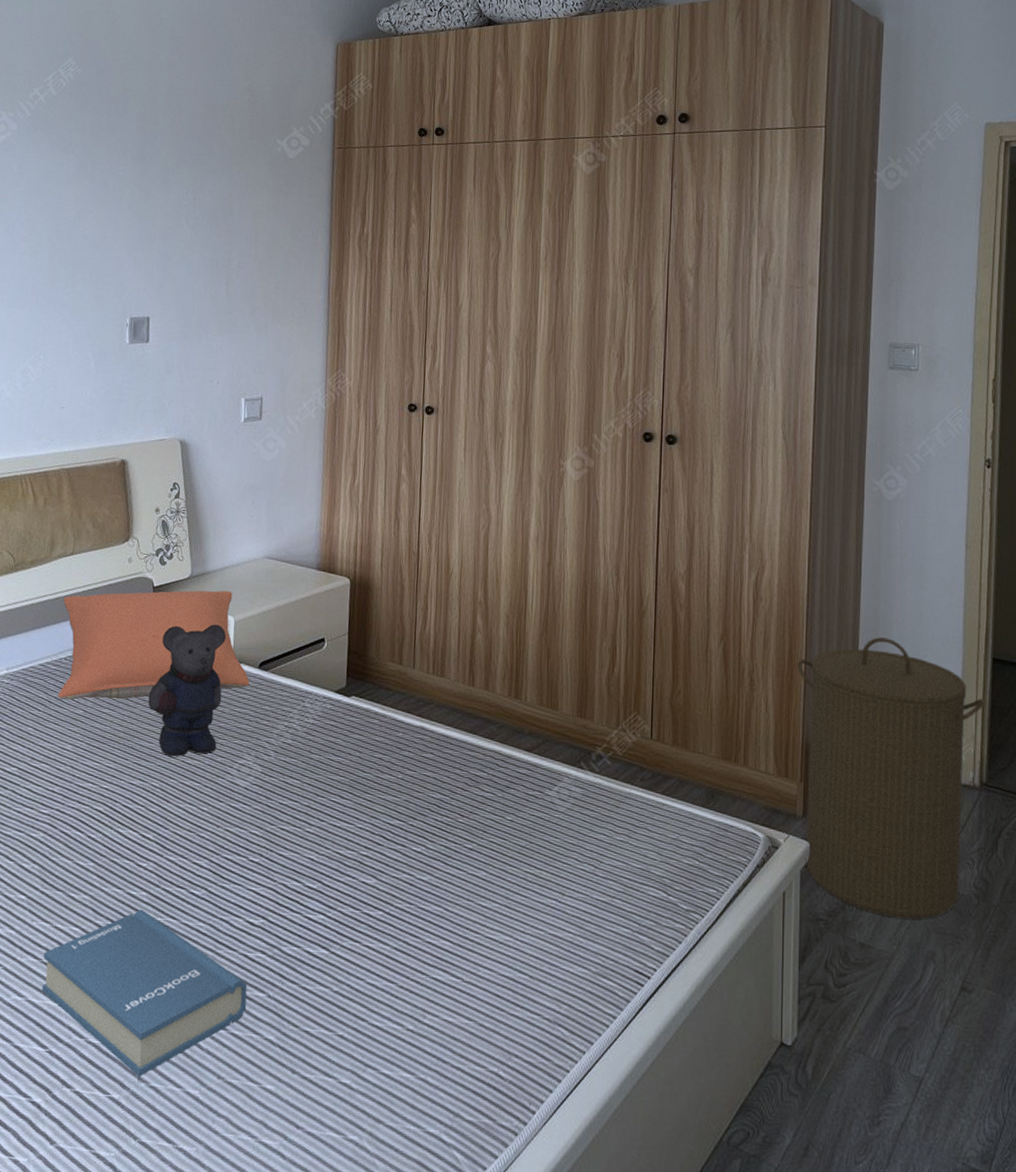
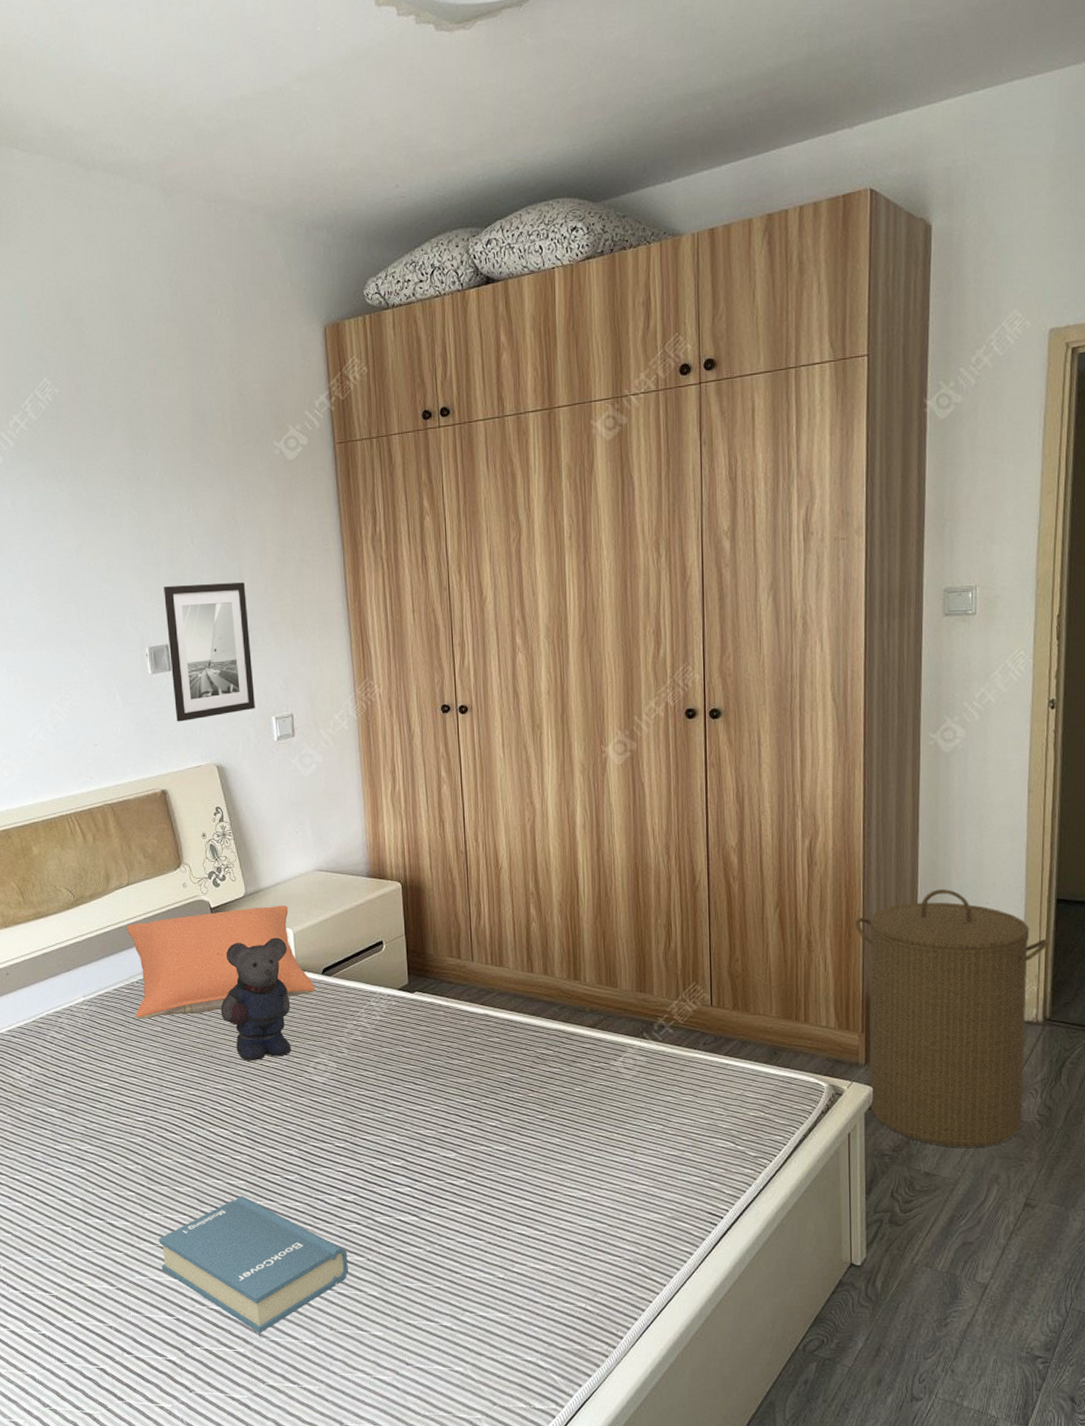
wall art: none [147,261,233,394] -> present [164,582,255,722]

